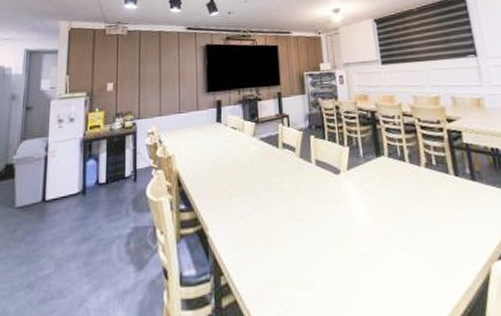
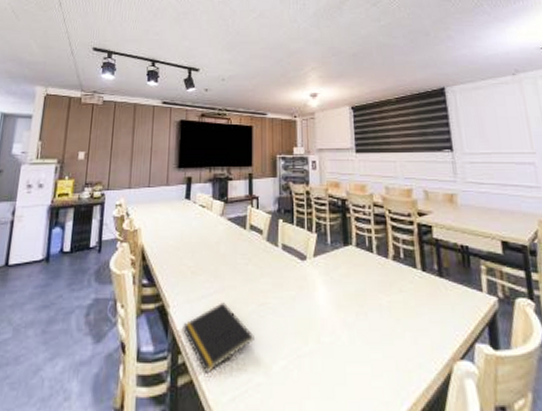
notepad: none [223,221,295,293] -> present [183,302,254,374]

